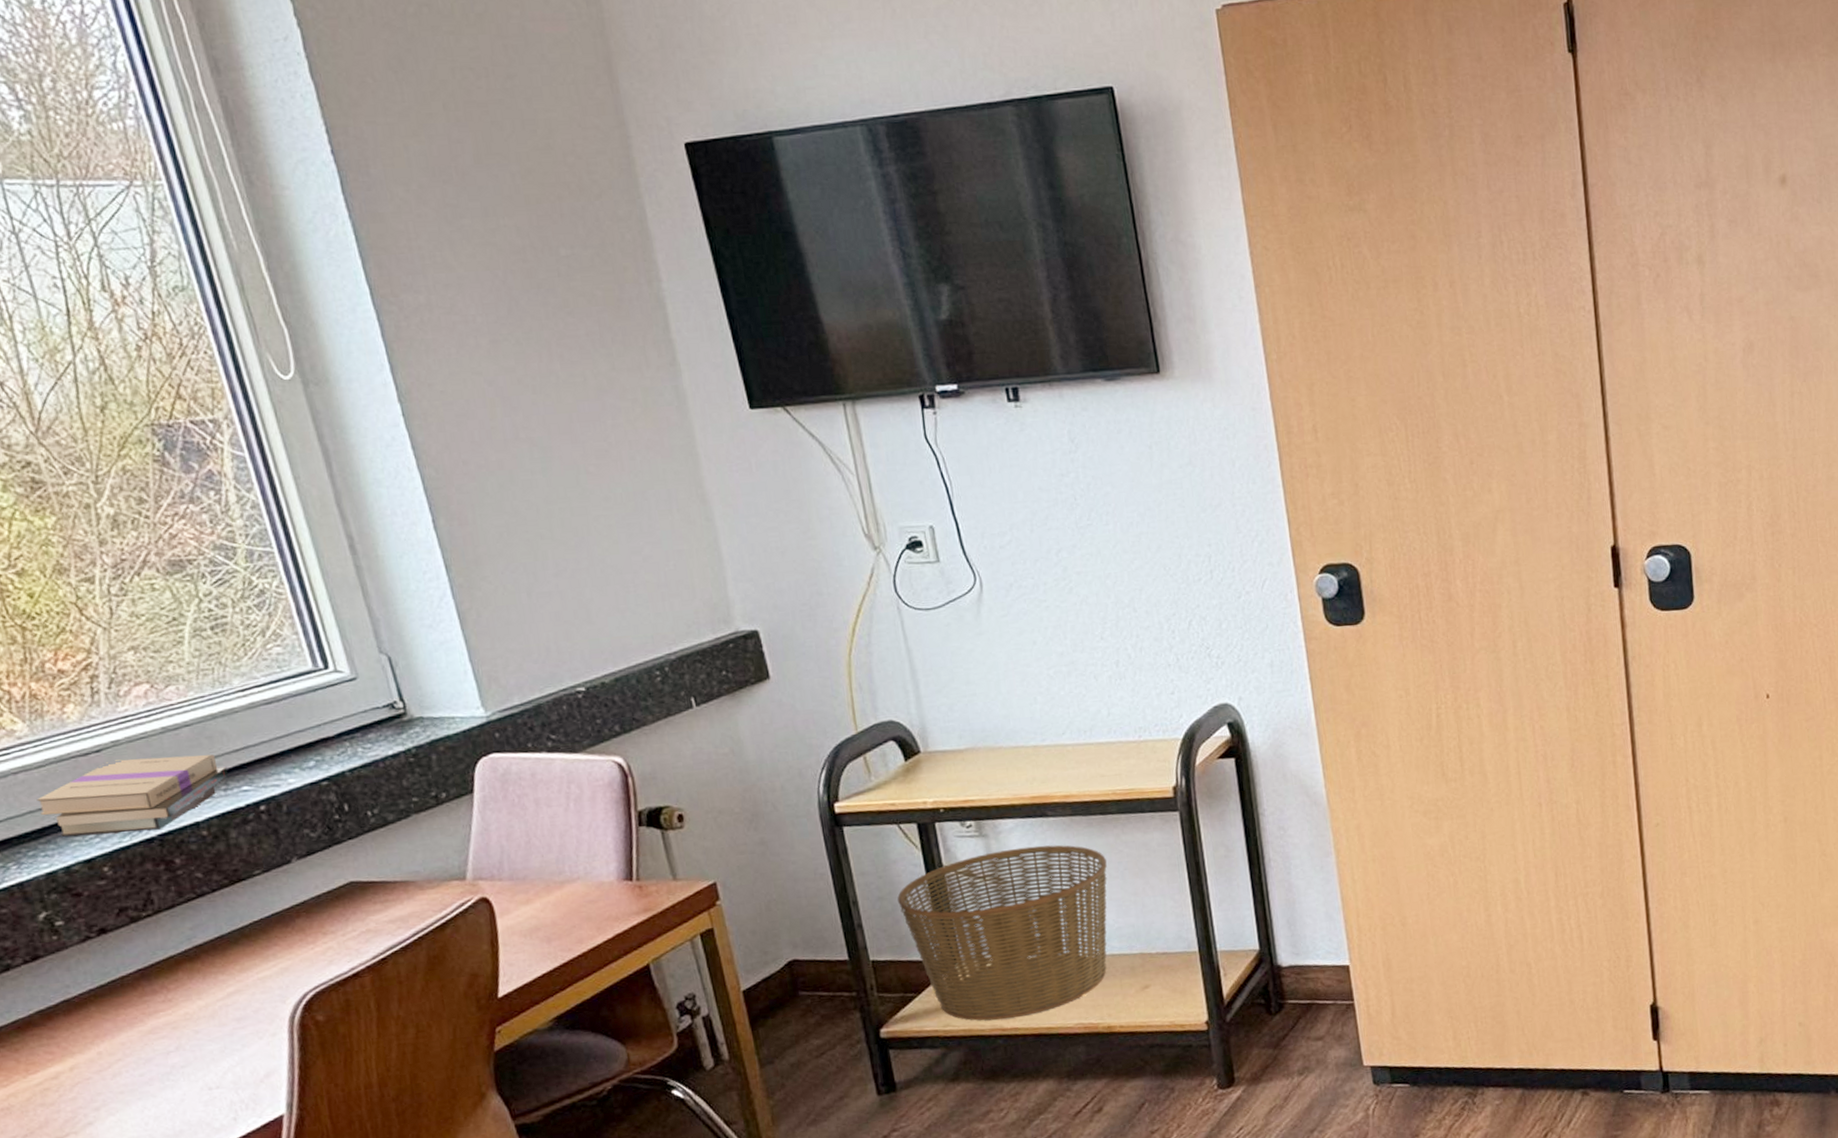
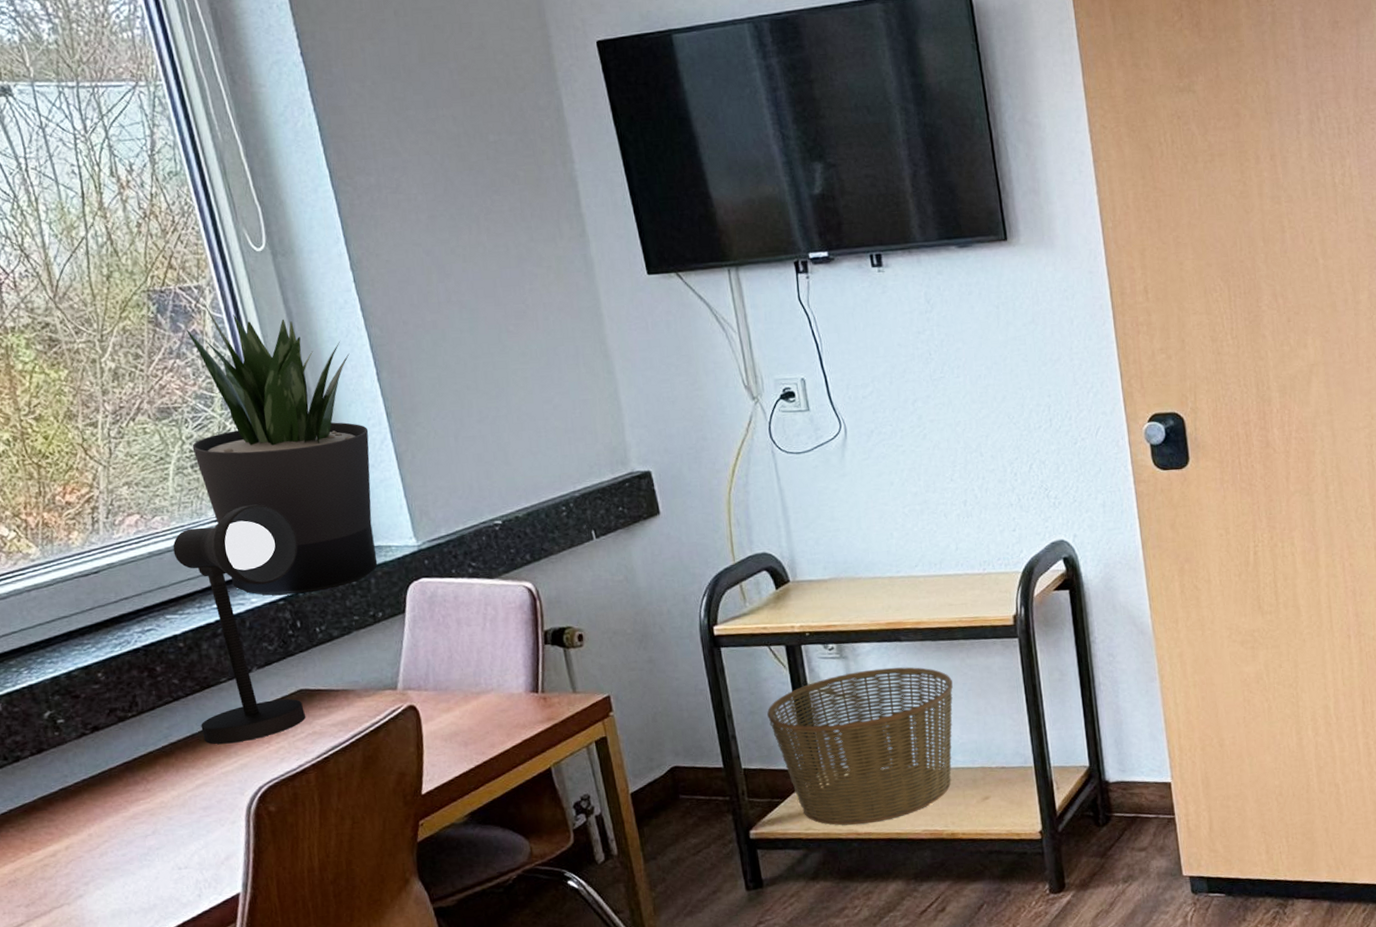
books: present [37,754,228,837] -> none [45,576,202,646]
desk lamp: none [191,671,357,946] -> present [172,504,305,744]
planter: none [199,435,440,776] -> present [185,299,378,596]

